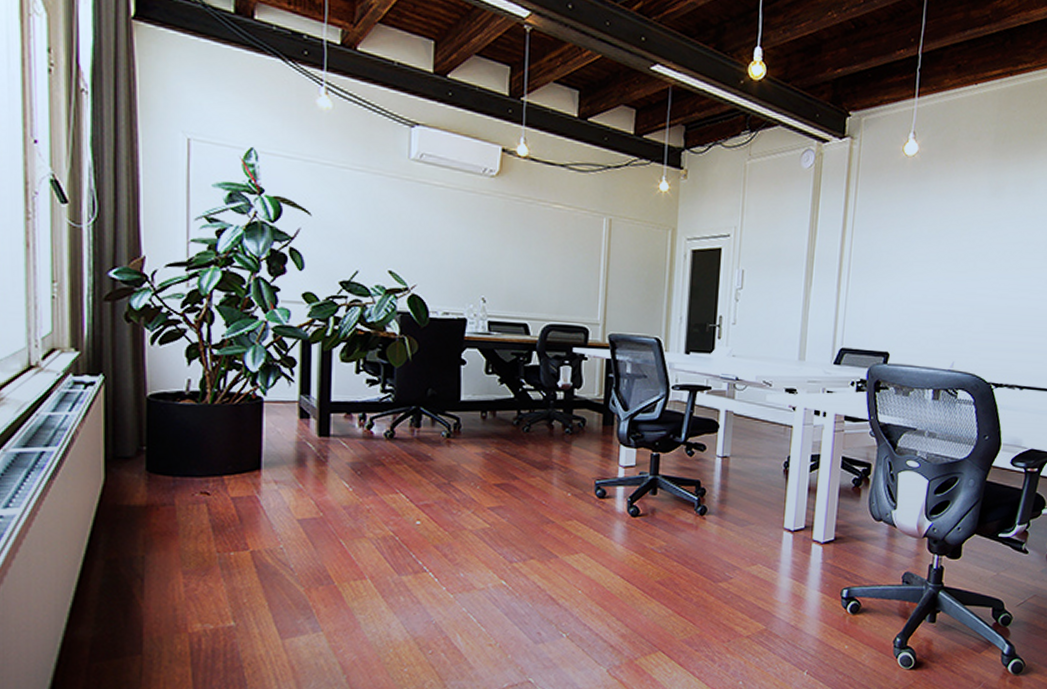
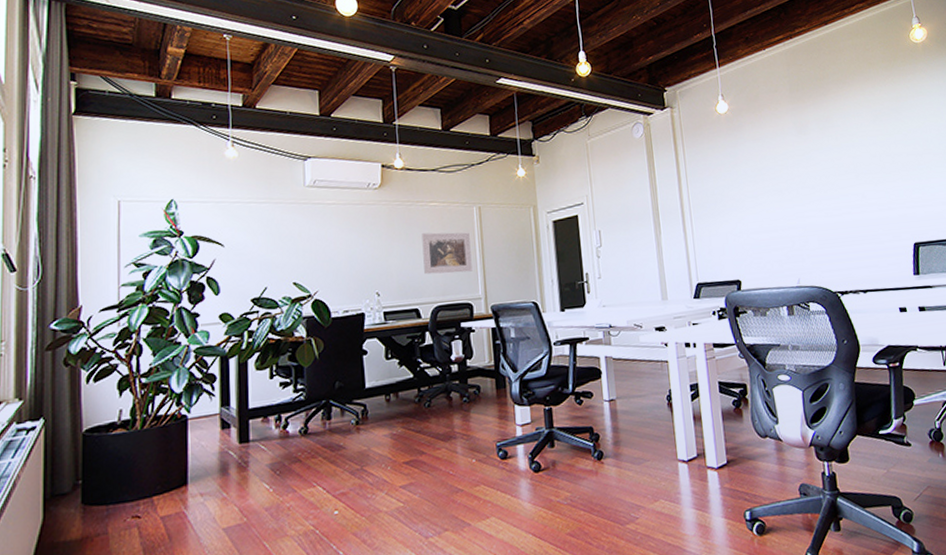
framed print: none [539,239,595,292] -> present [421,232,472,275]

